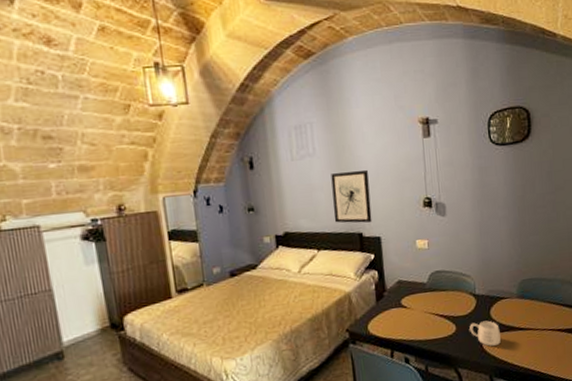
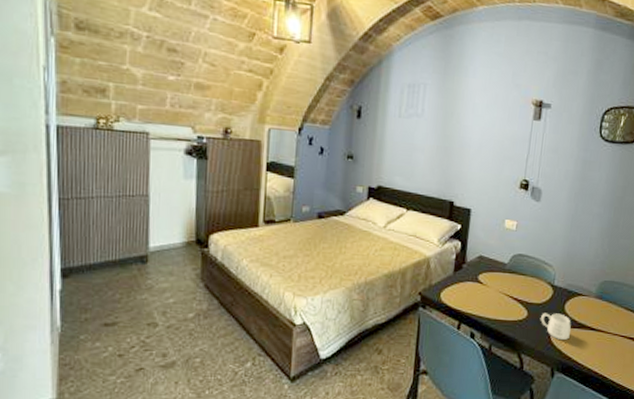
wall art: present [331,169,372,224] -> none [428,138,471,194]

